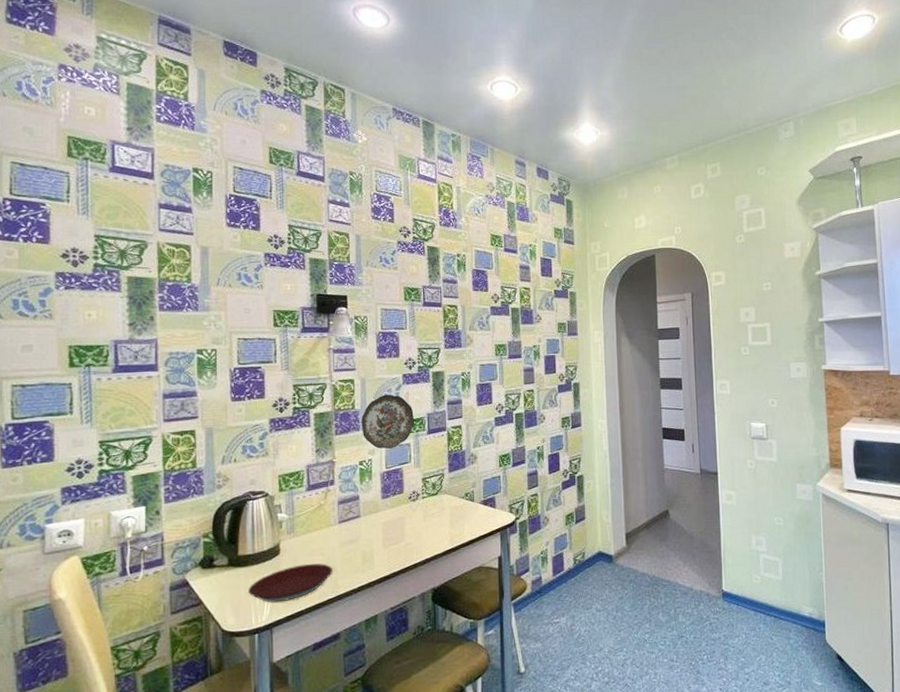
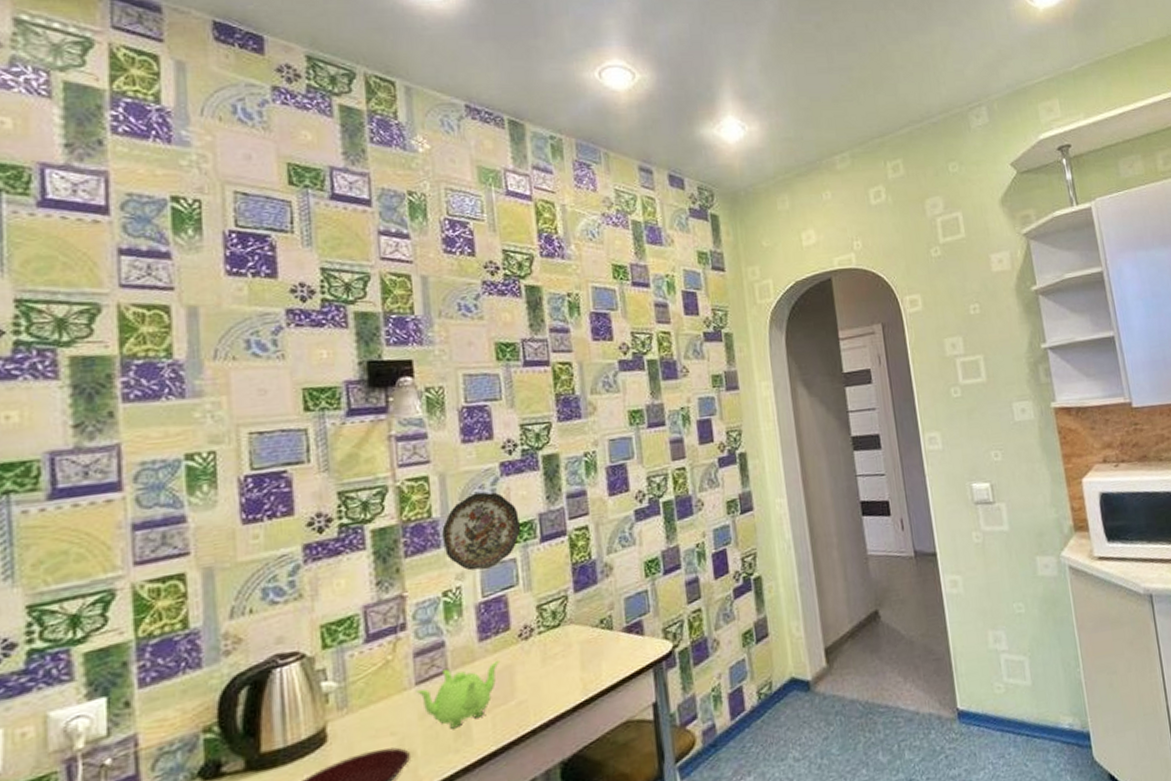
teapot: none [338,513,396,556] -> present [416,659,501,729]

